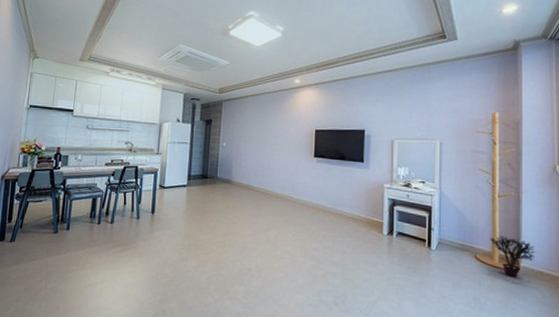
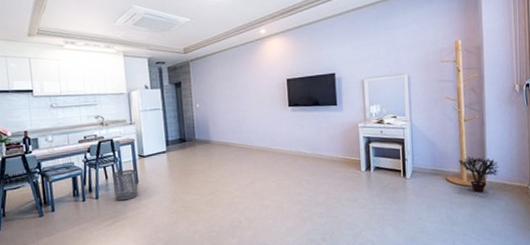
waste bin: none [129,198,155,229] -> present [111,169,138,201]

